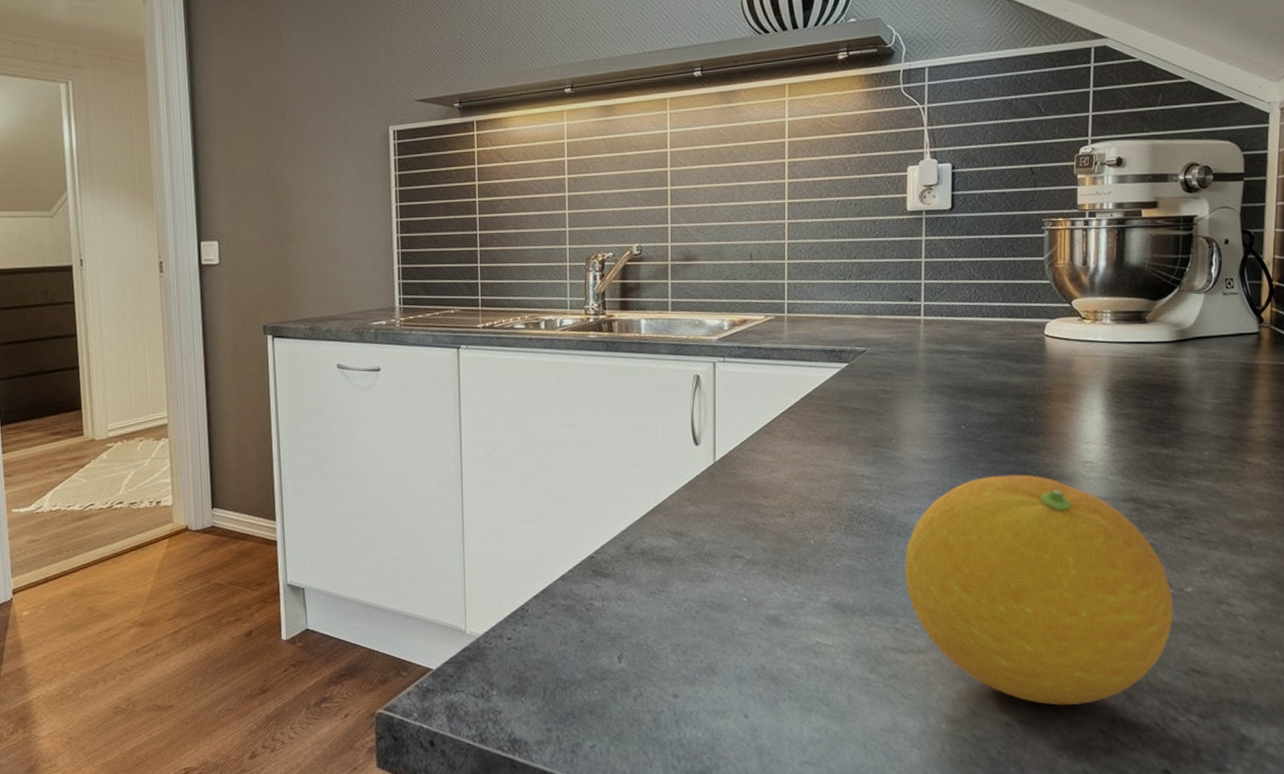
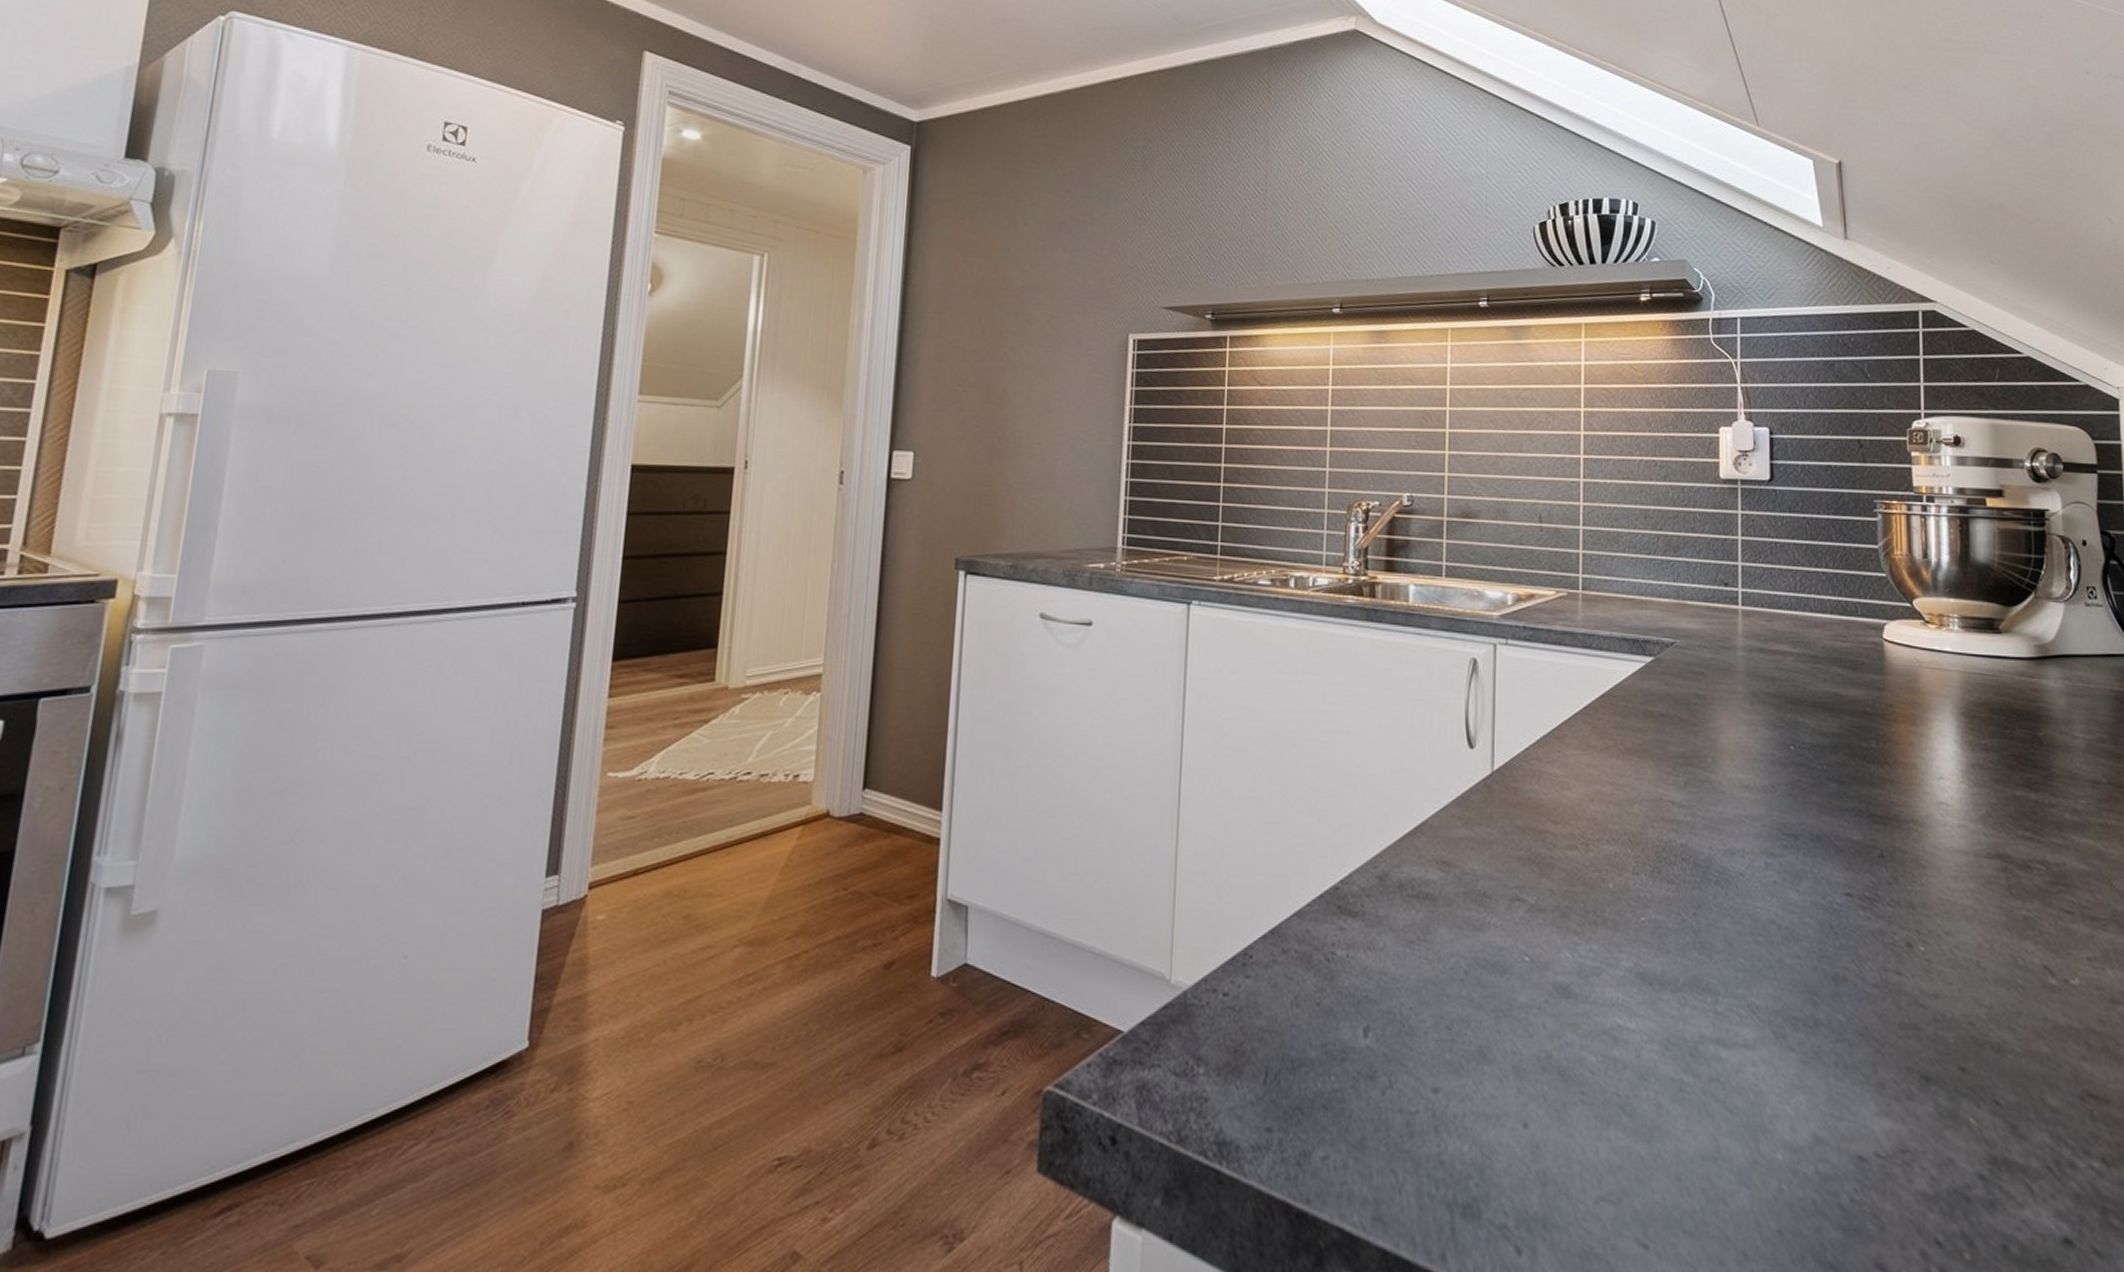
fruit: present [904,474,1174,705] -> none [1724,813,2060,1134]

